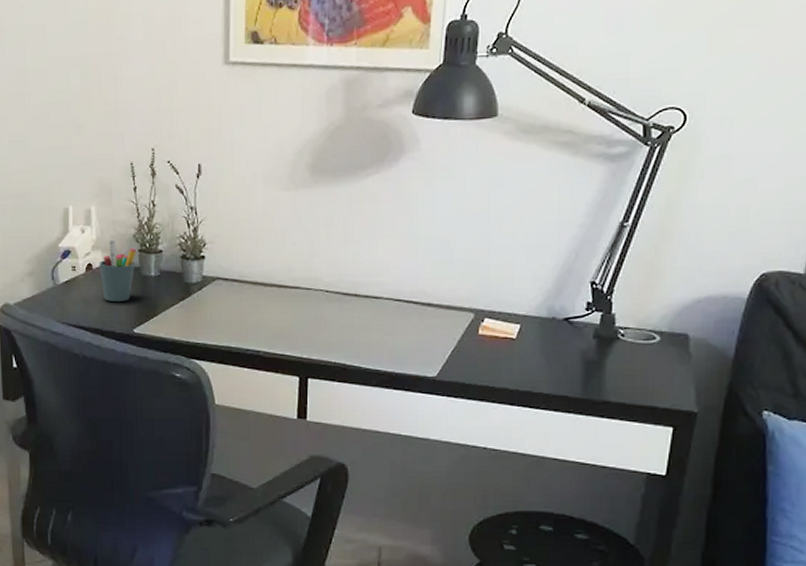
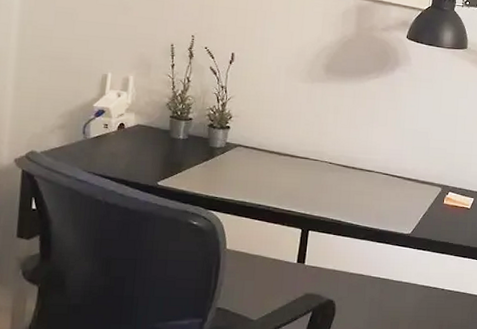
pen holder: present [99,239,137,303] -> none [131,105,169,159]

